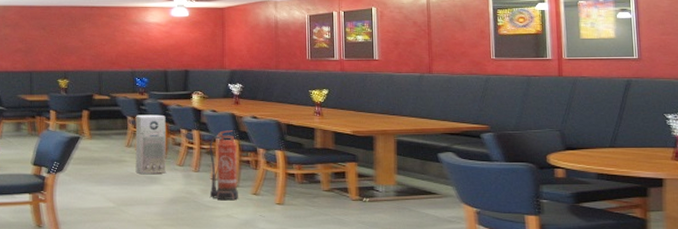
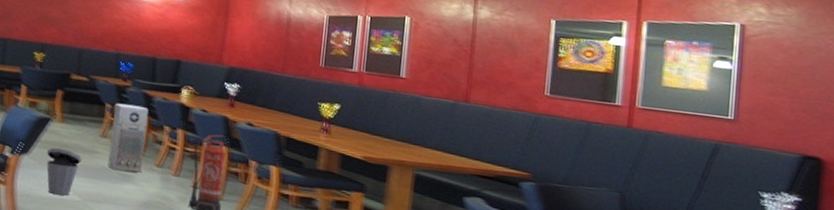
trash can: none [80,162,112,204] -> present [47,148,82,196]

